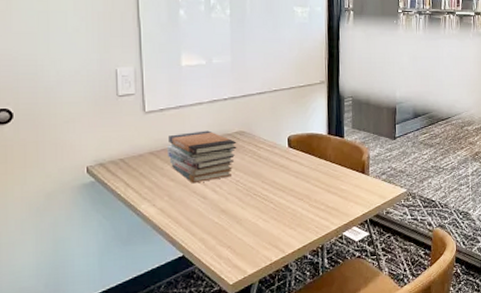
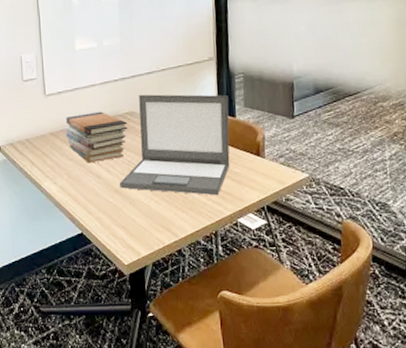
laptop: none [225,114,338,212] -> present [119,94,230,196]

